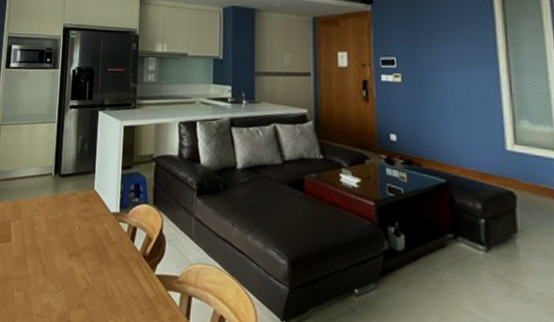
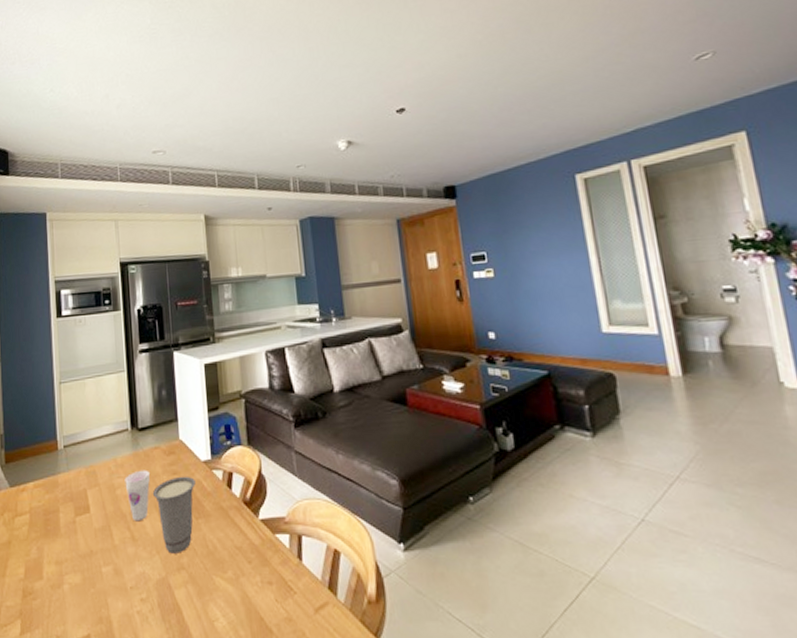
cup: none [43,211,65,257] -> present [124,469,150,522]
cup: none [65,223,103,293] -> present [152,476,196,554]

